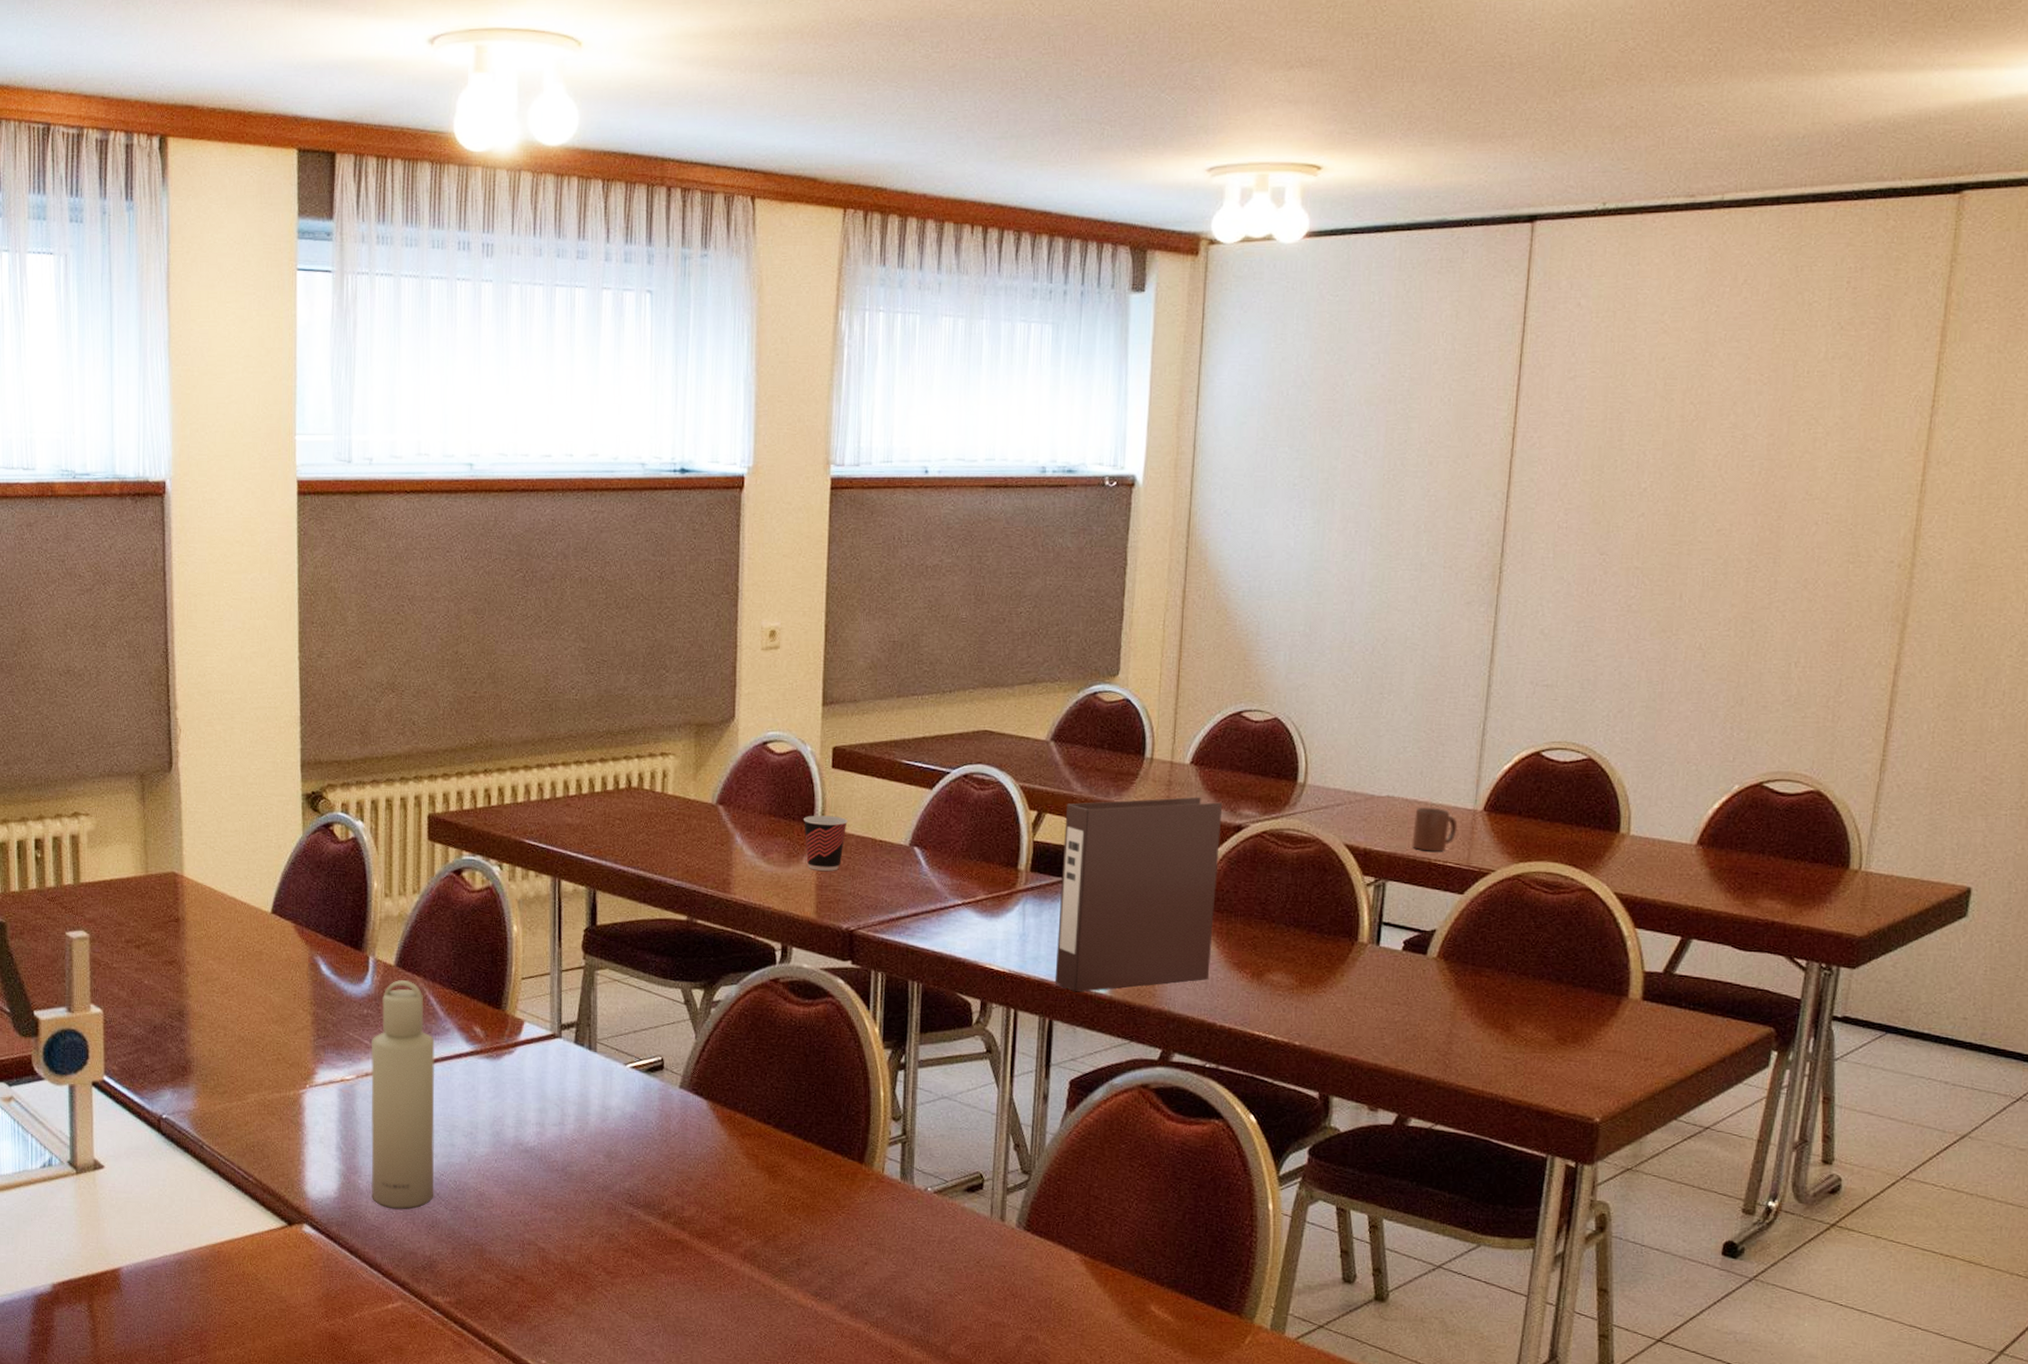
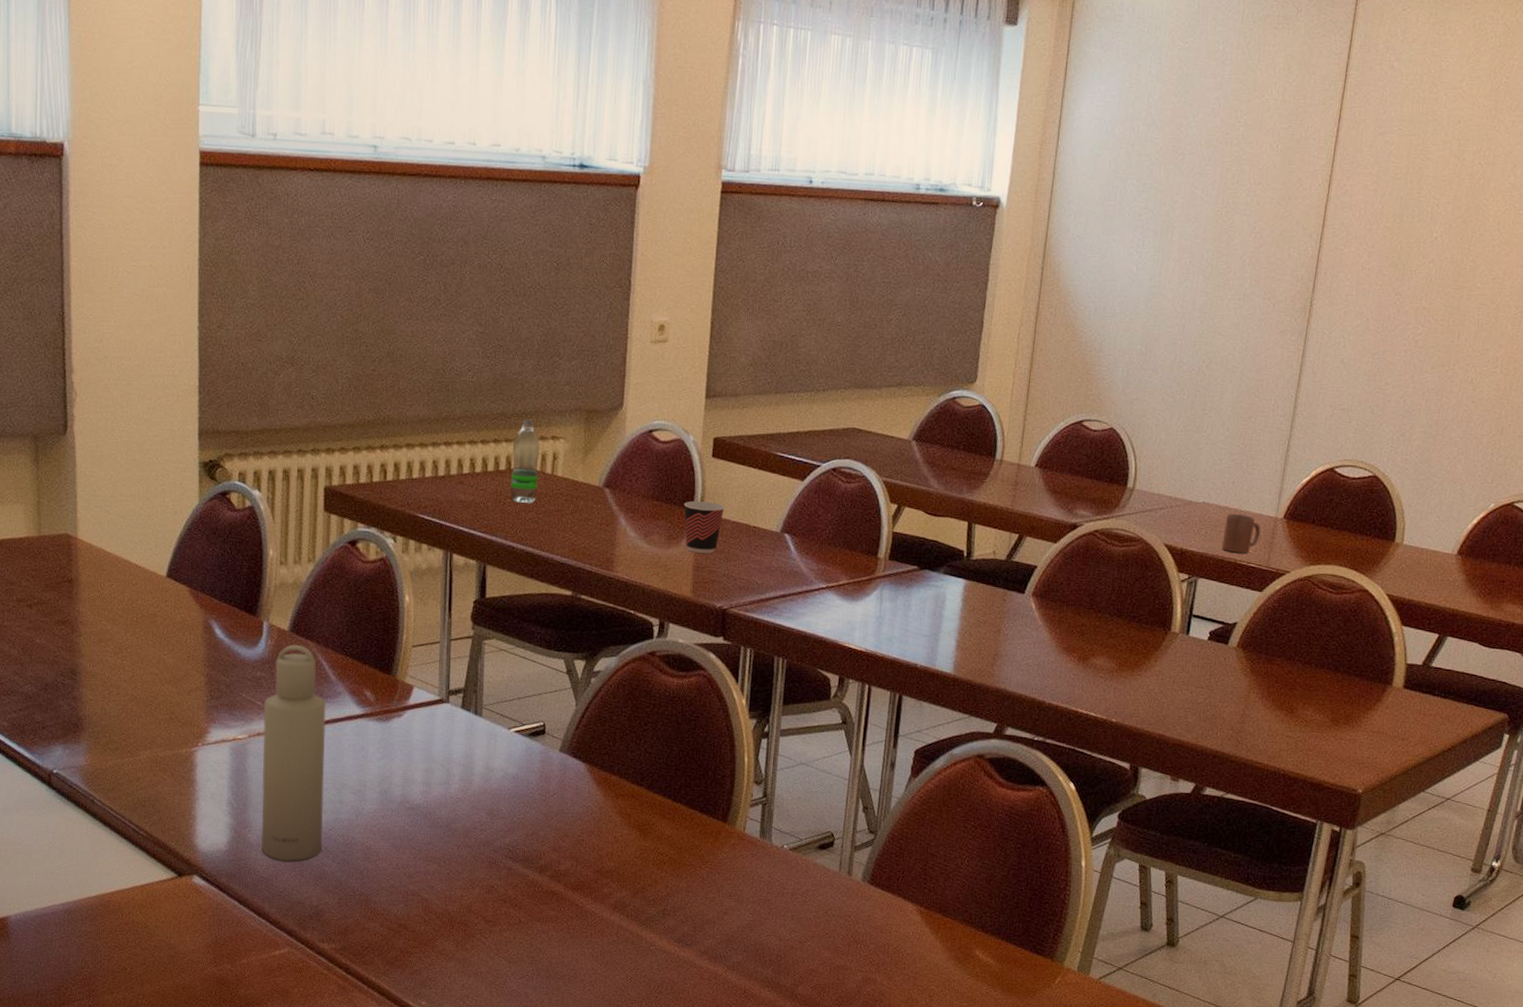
bottle: none [619,736,648,825] -> present [510,419,540,504]
binder: present [1054,796,1223,992] -> none [905,496,1062,671]

